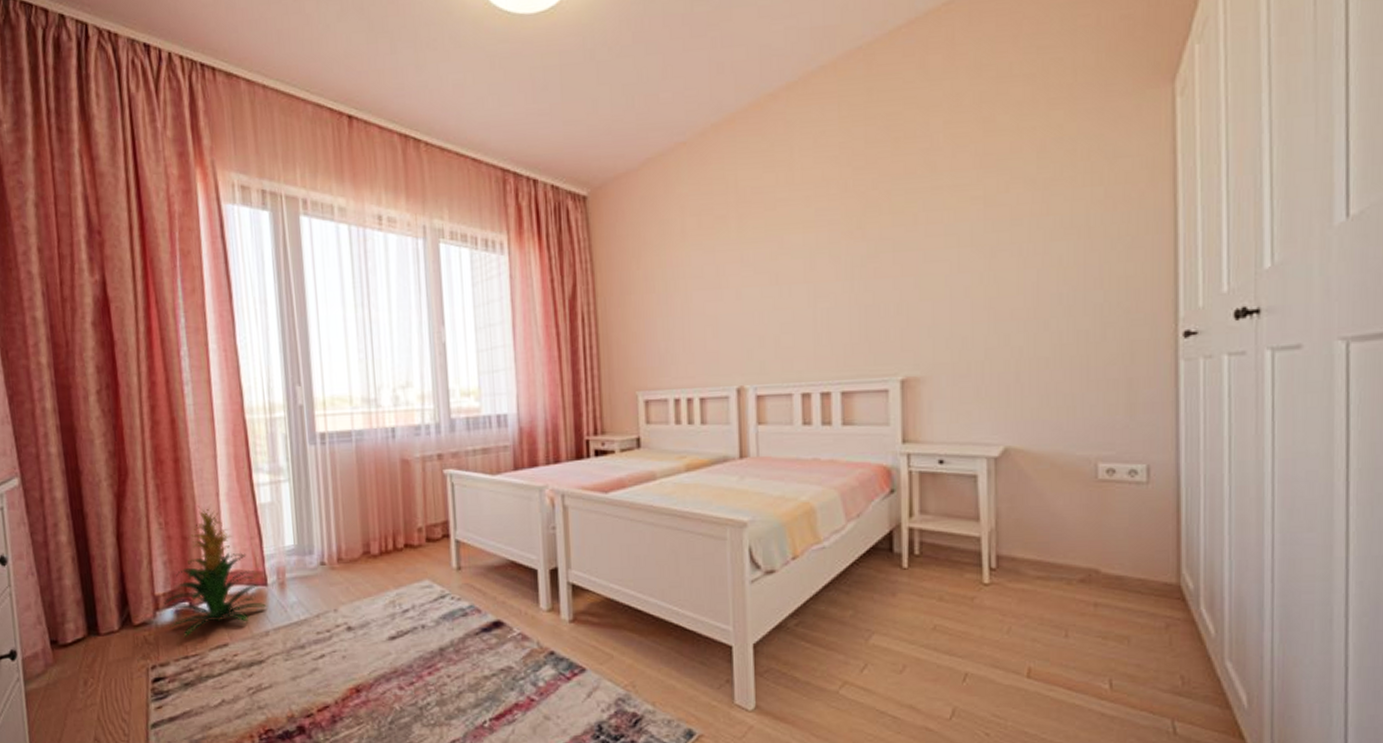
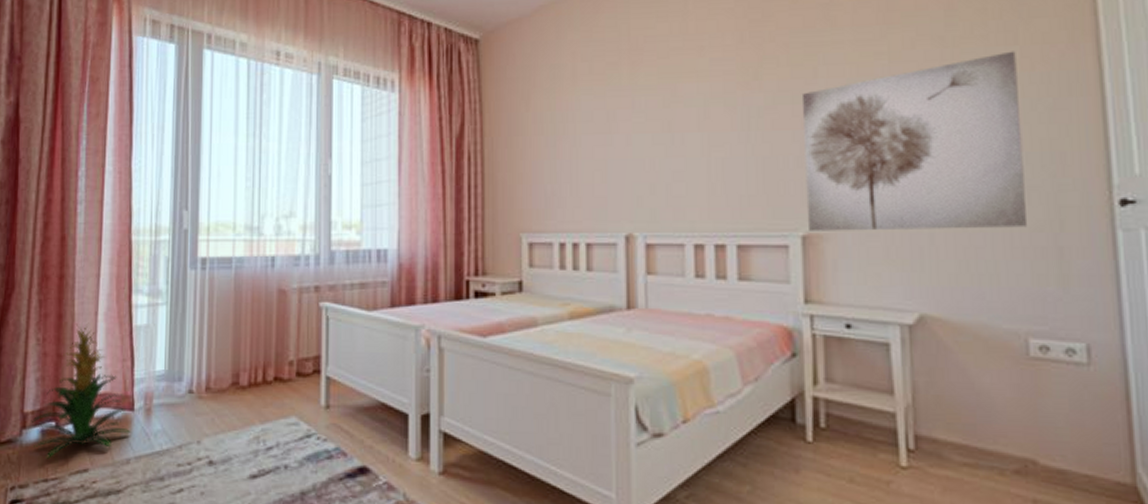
wall art: none [902,191,1102,375] -> present [801,51,1027,231]

